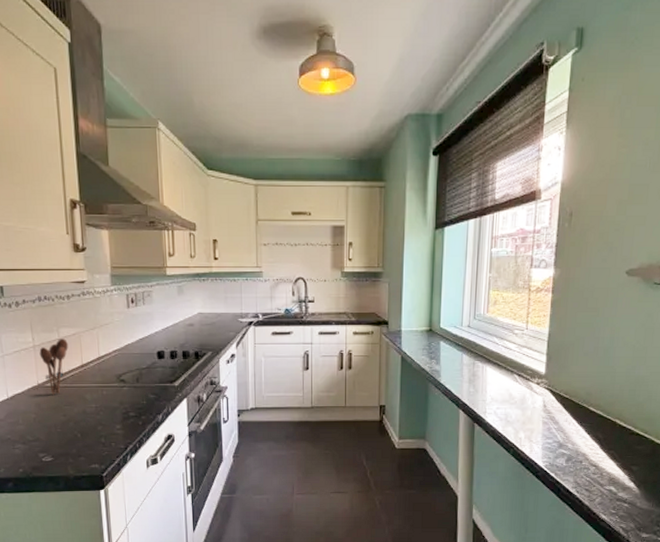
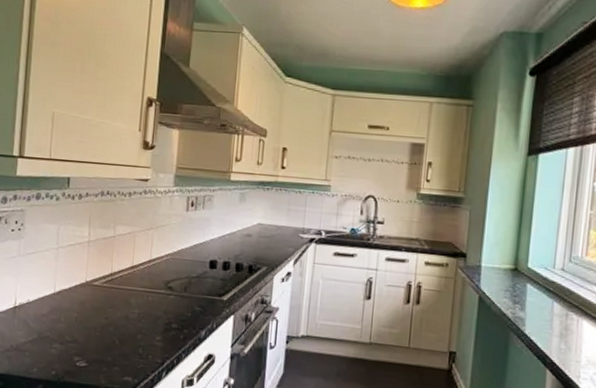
utensil holder: present [39,339,68,395] -> none [92,236,122,295]

